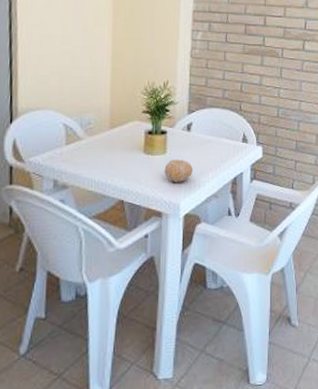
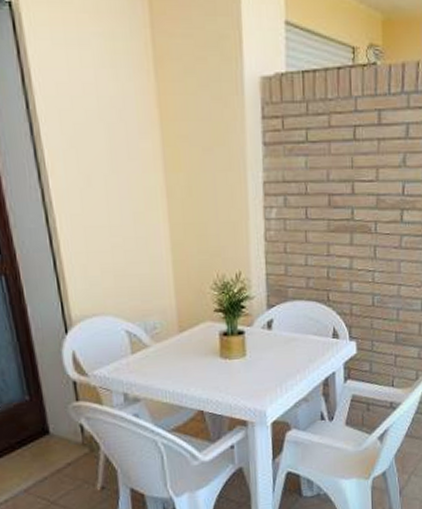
fruit: present [164,159,193,182] -> none [245,362,278,388]

